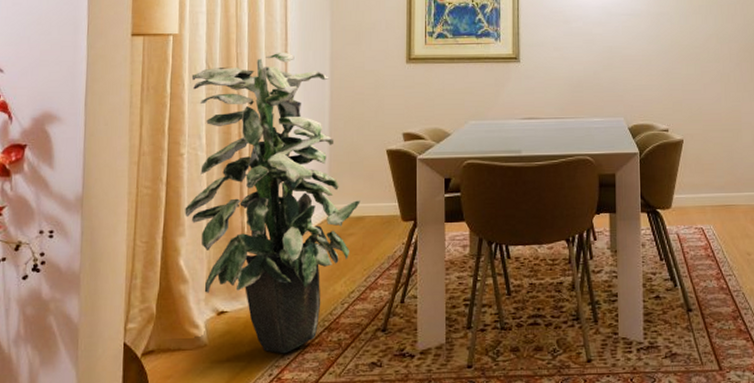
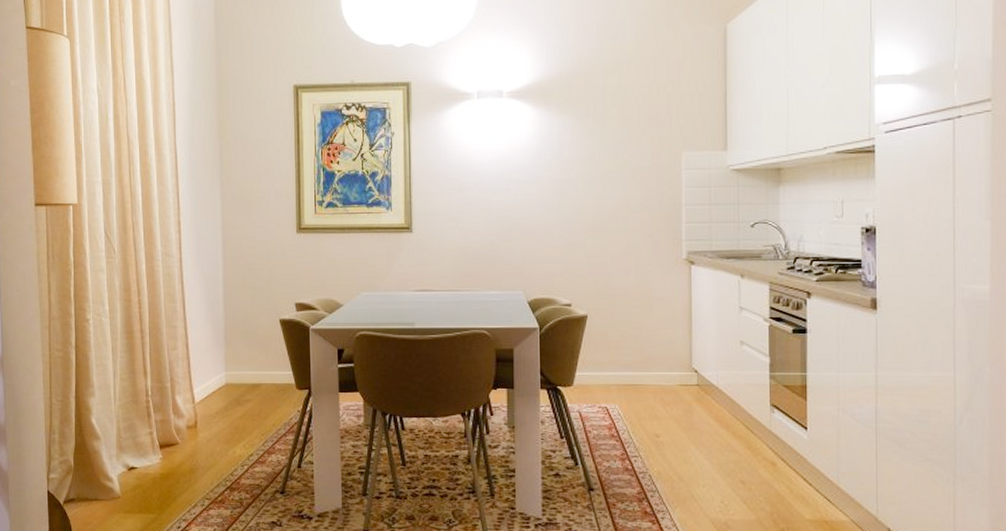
indoor plant: present [185,52,360,354] -> none [92,221,256,509]

